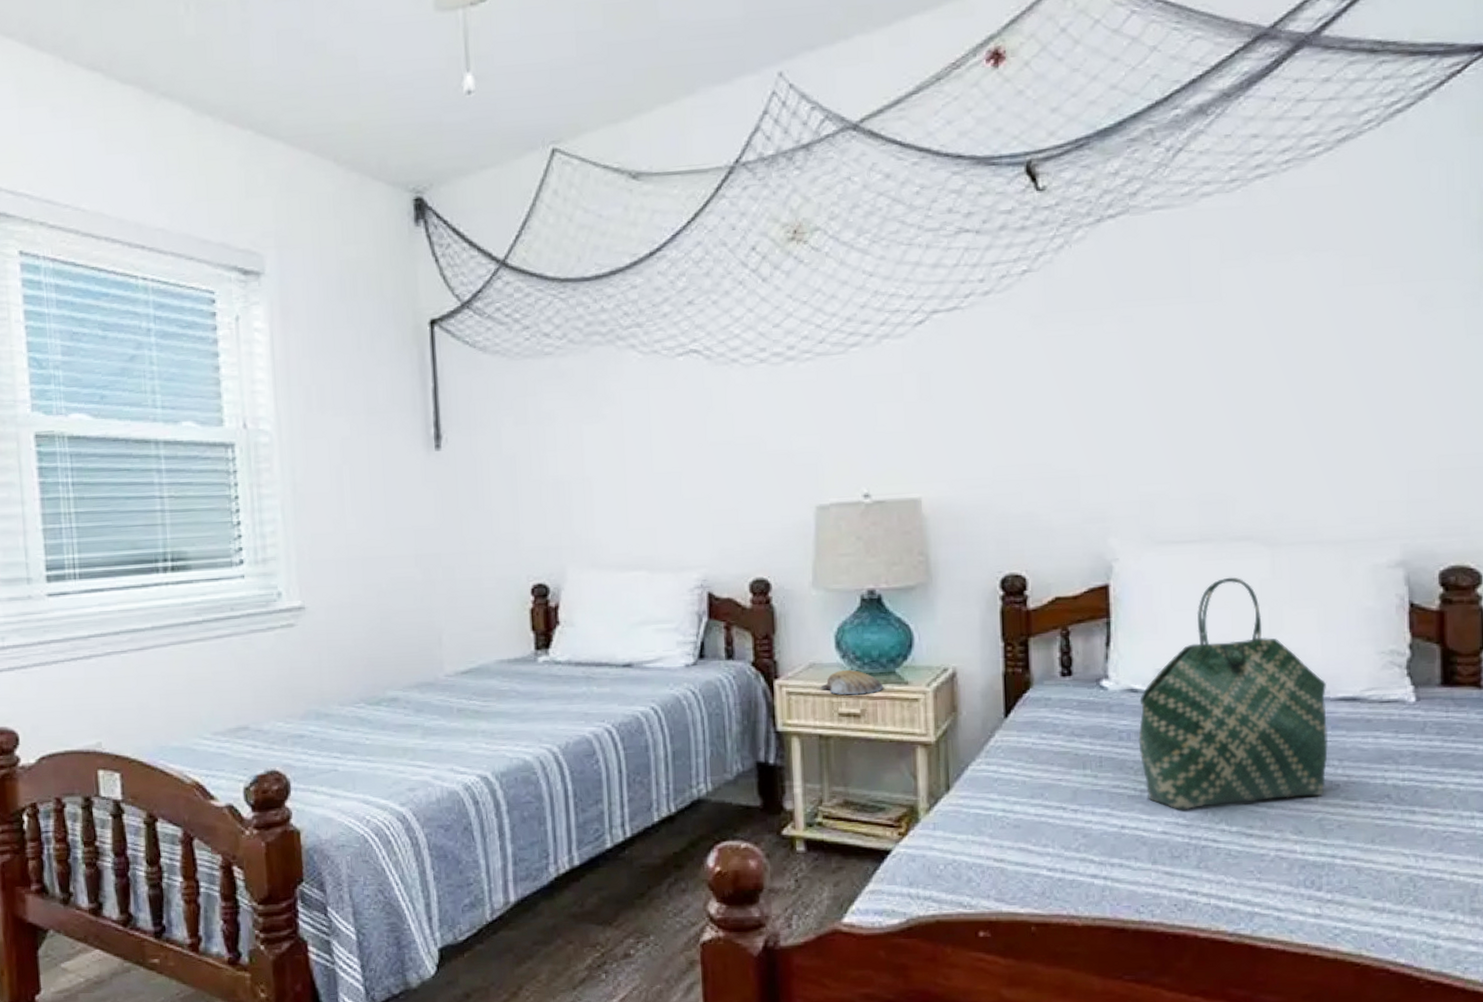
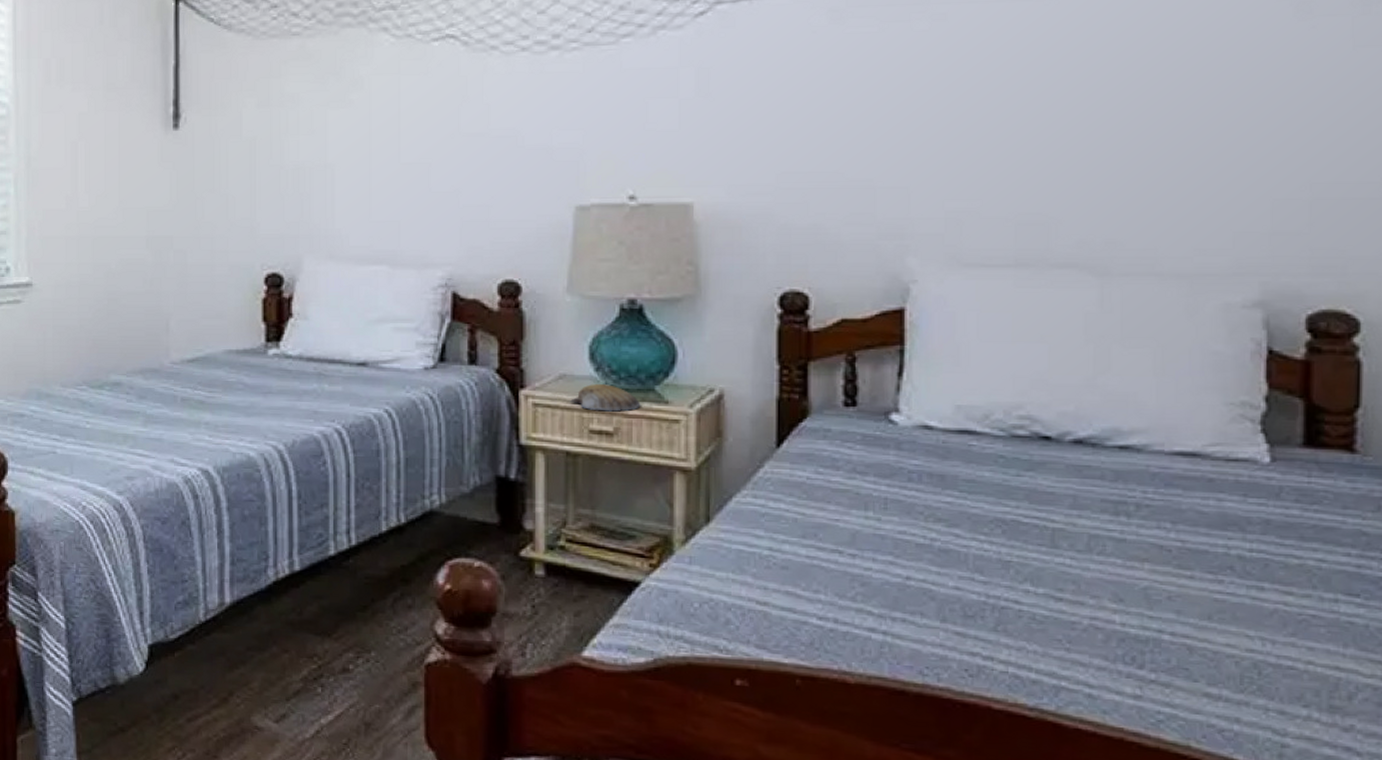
tote bag: present [1138,577,1329,810] -> none [931,308,1161,565]

